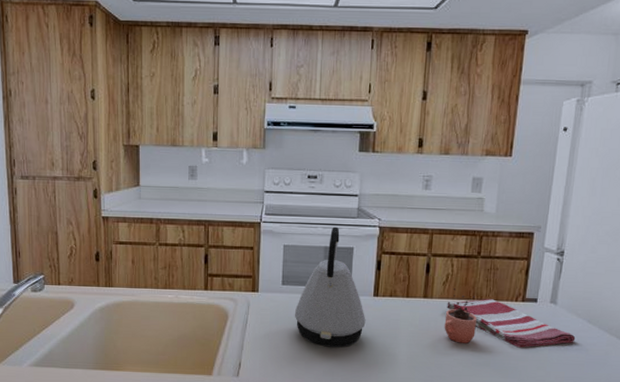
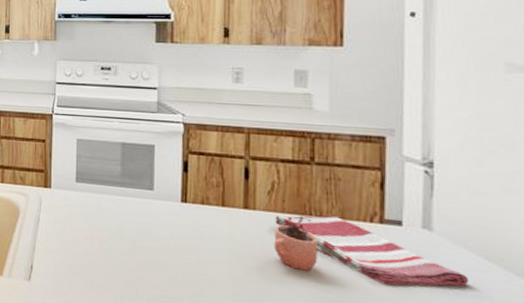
kettle: present [294,226,366,348] -> none [90,121,174,260]

